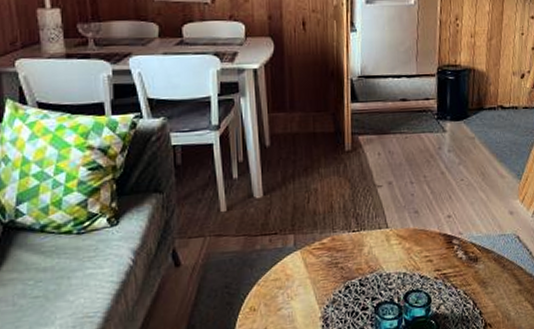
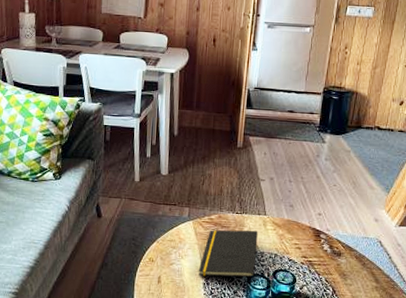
notepad: none [313,248,383,317] -> present [198,230,258,278]

